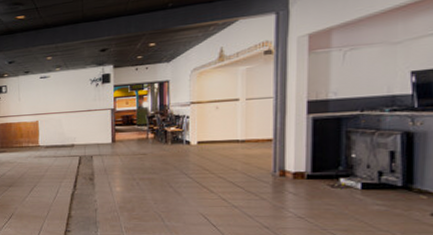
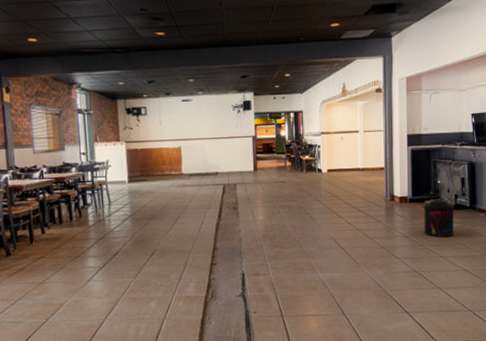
supplement container: none [328,176,377,221] -> present [424,199,454,237]

